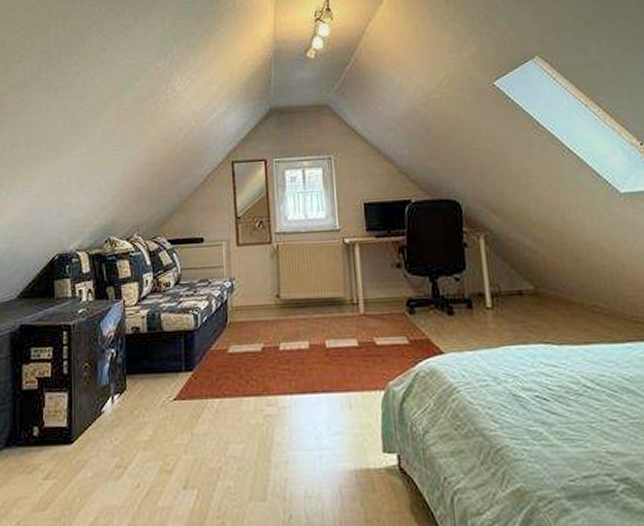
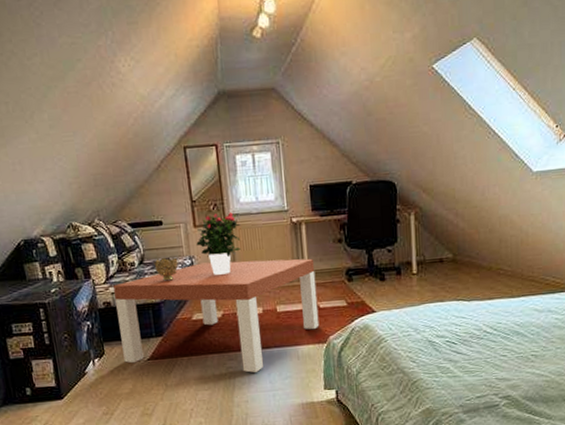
coffee table: none [145,285,376,424] -> present [113,258,320,373]
decorative bowl: none [191,278,217,307] -> present [153,257,178,282]
potted flower: none [238,231,288,301] -> present [196,212,241,275]

